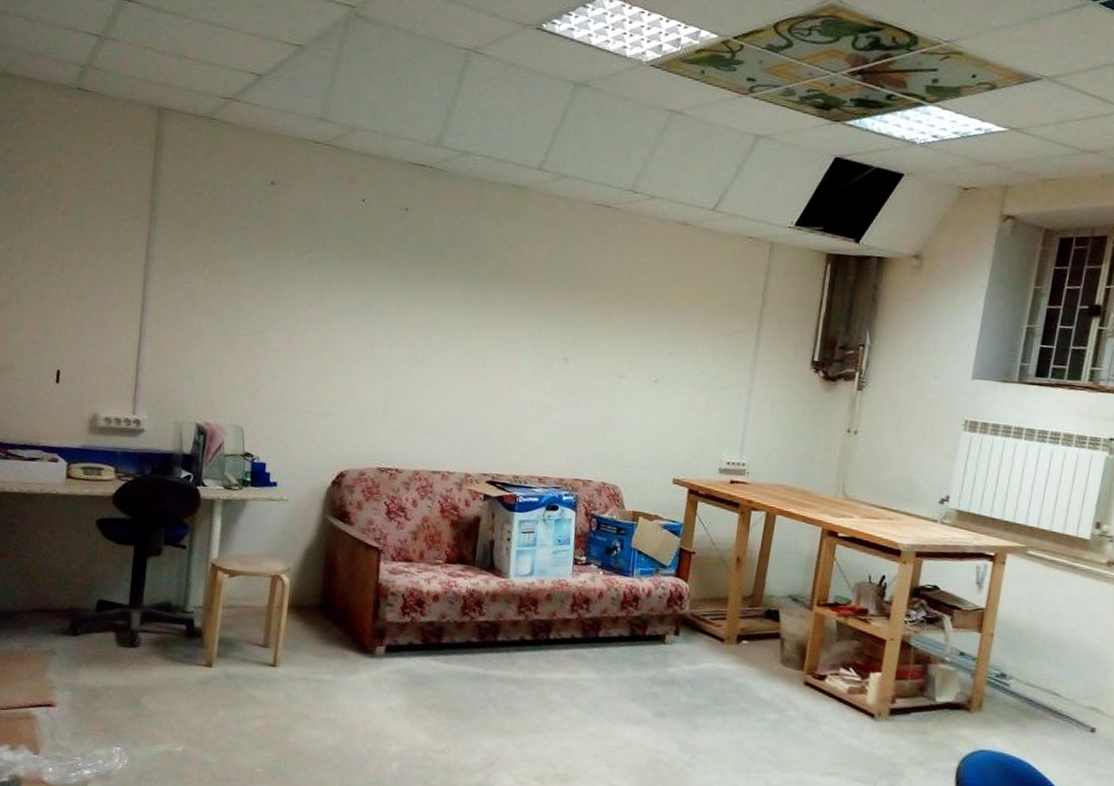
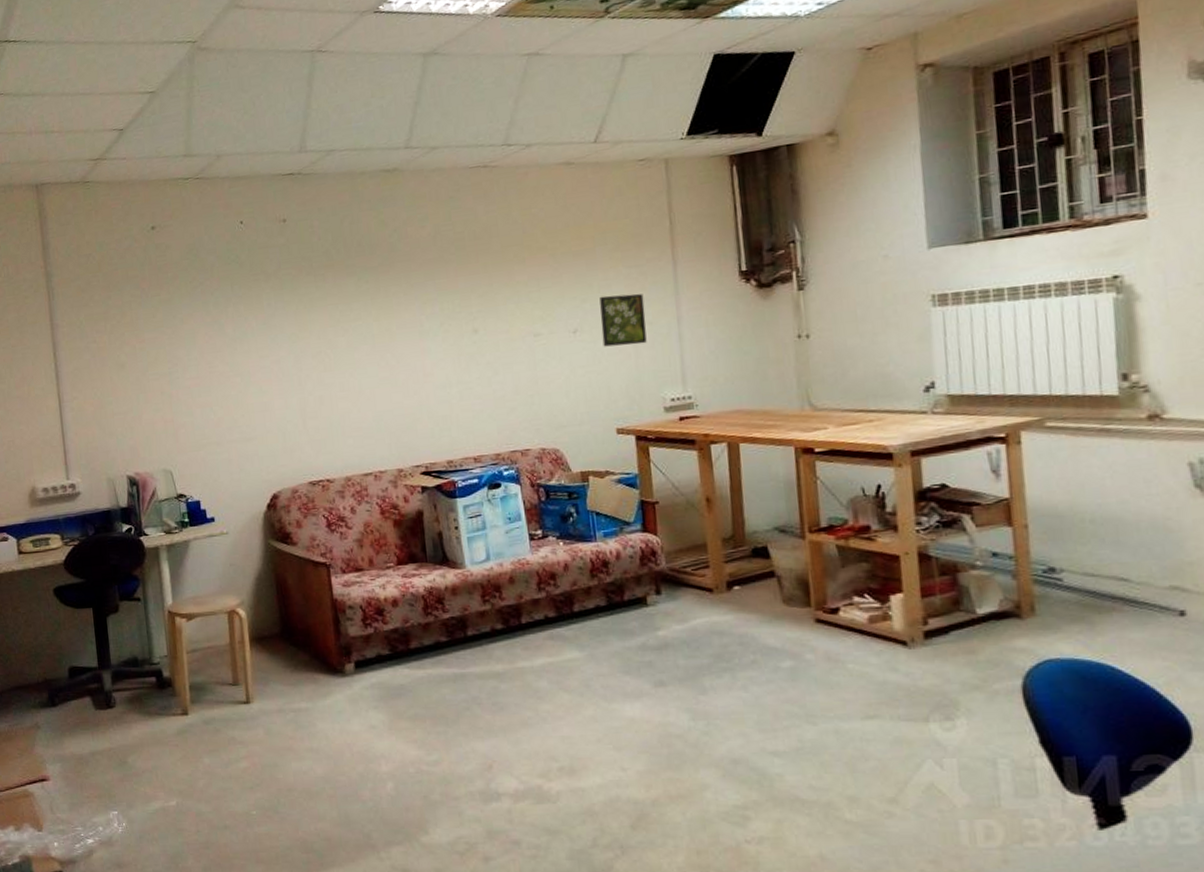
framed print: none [678,354,724,407] -> present [599,293,647,347]

